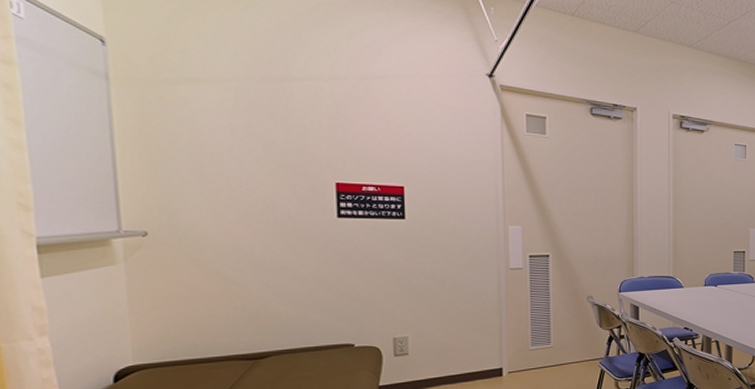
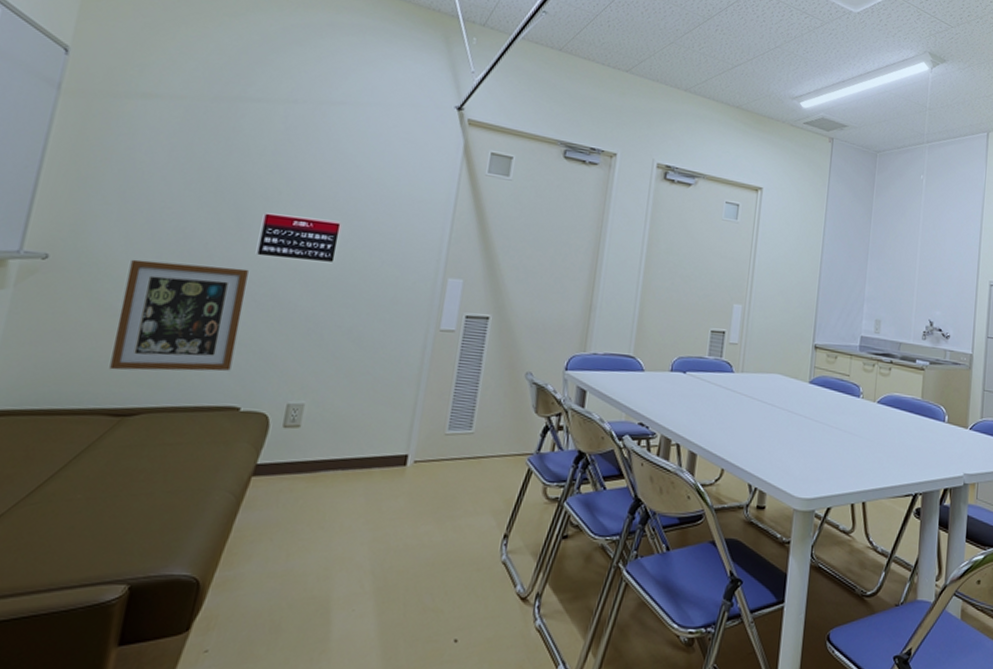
wall art: none [225,230,338,324] -> present [109,259,249,372]

